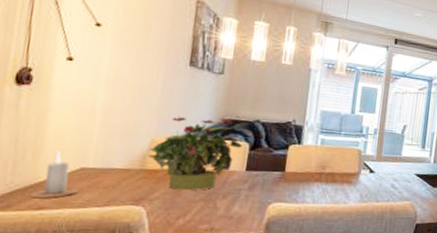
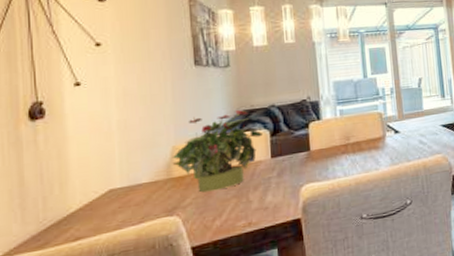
candle: present [30,151,80,198] -> none [65,178,112,229]

